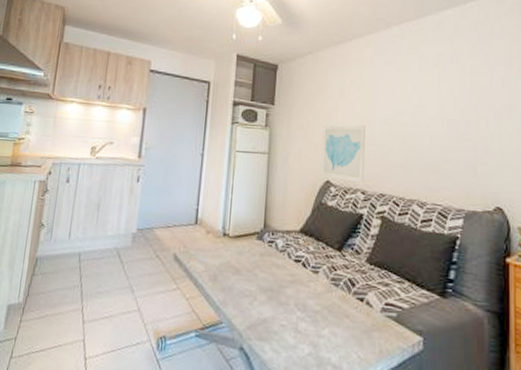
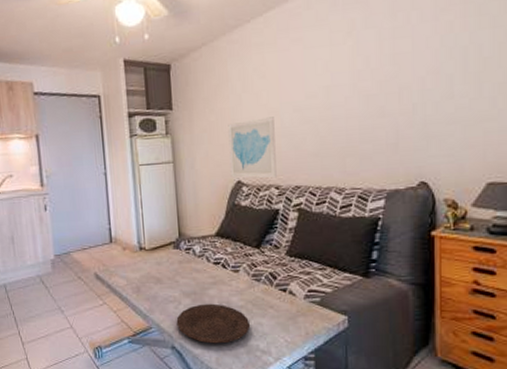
plate: none [248,303,325,351] -> present [176,303,251,344]

